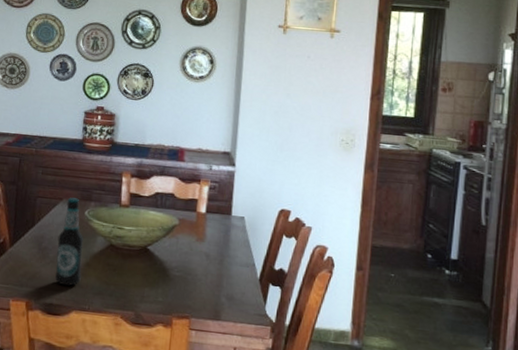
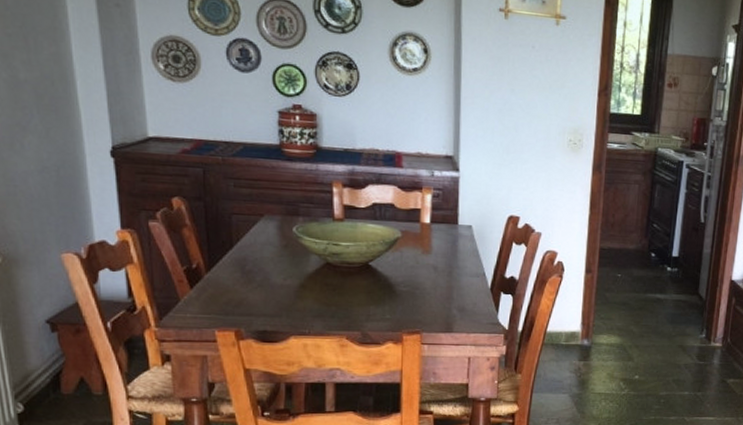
bottle: present [55,197,83,286] -> none [263,213,297,310]

